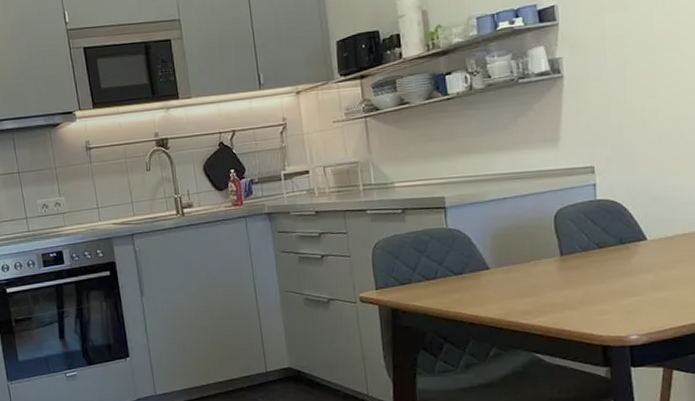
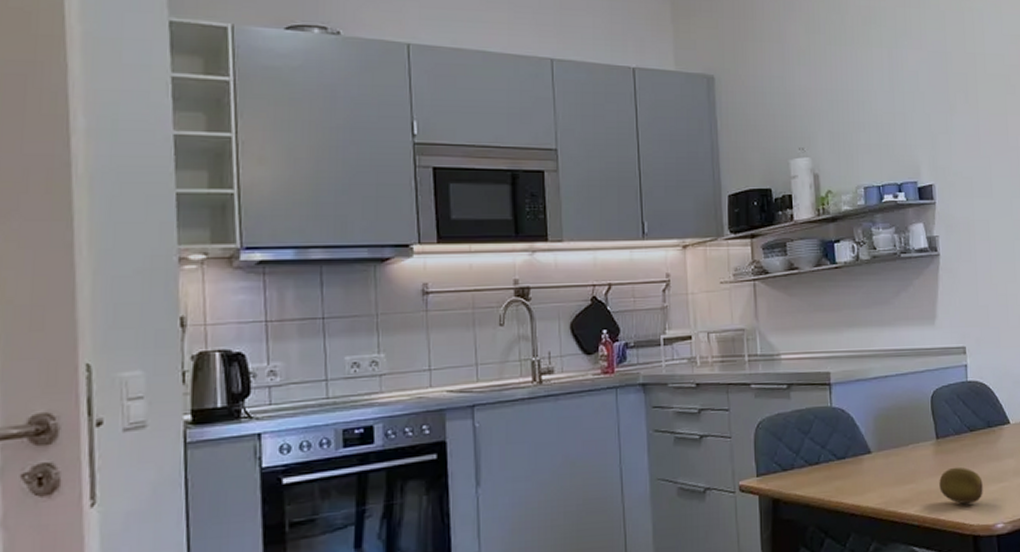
fruit: none [564,281,614,316] -> present [939,467,983,504]

